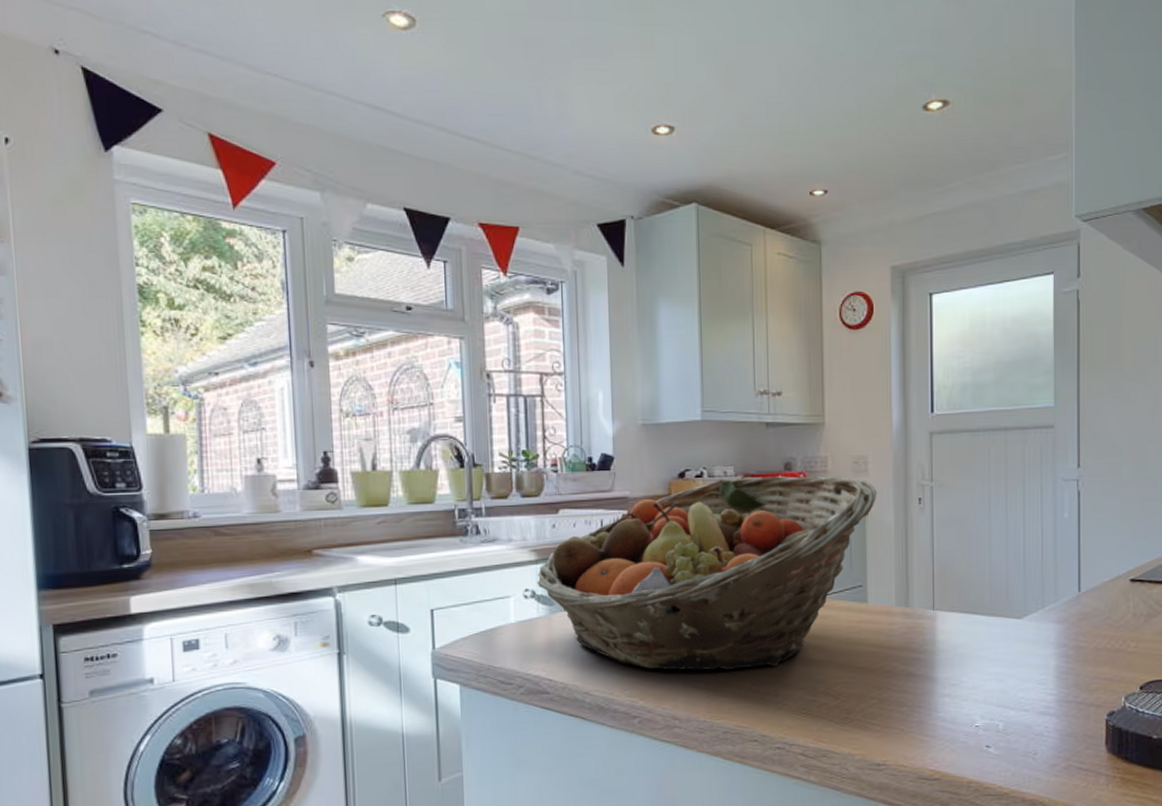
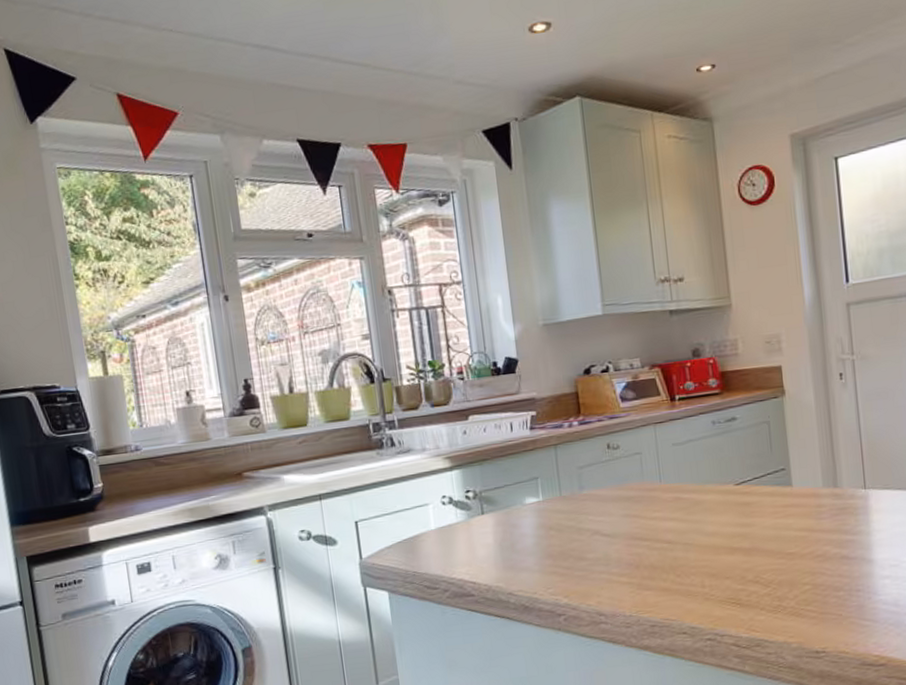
fruit basket: present [537,475,877,671] -> none [453,358,794,567]

